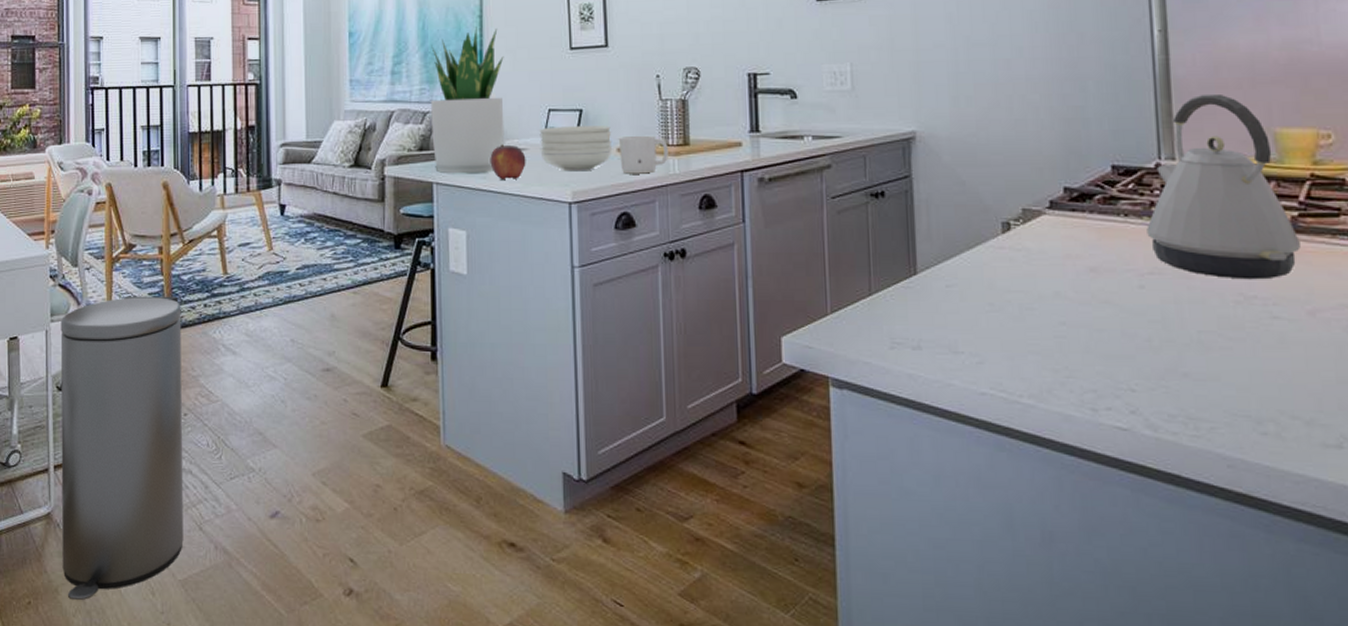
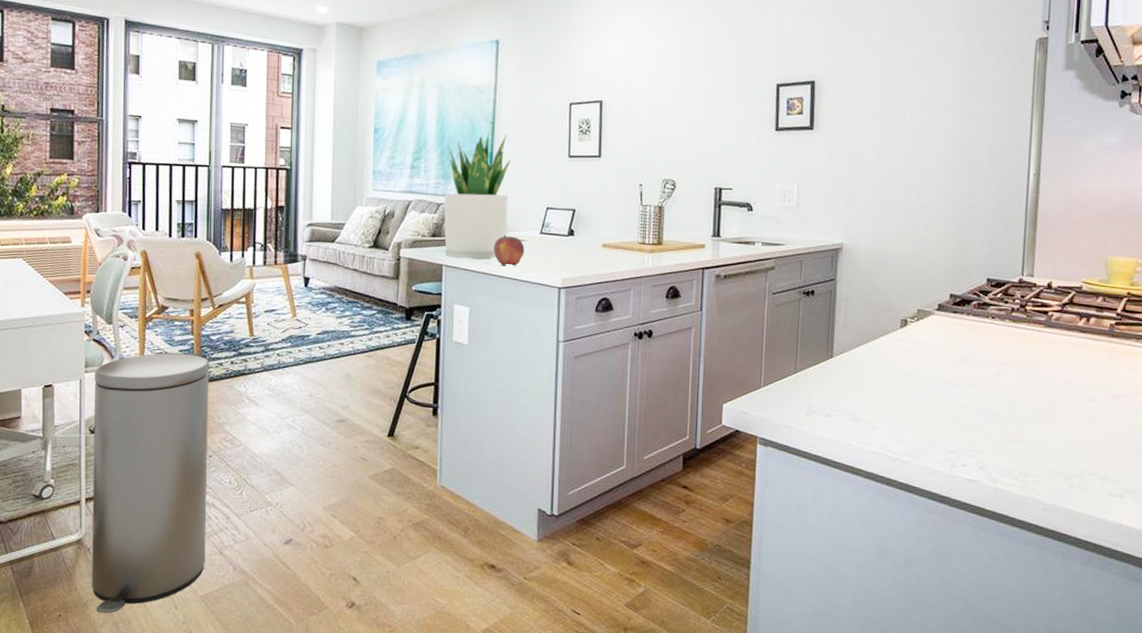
bowl: present [539,126,613,172] -> none [537,222,599,262]
mug: present [618,135,668,174] -> none [604,234,645,267]
kettle: present [1146,93,1301,280] -> none [1006,226,1114,371]

